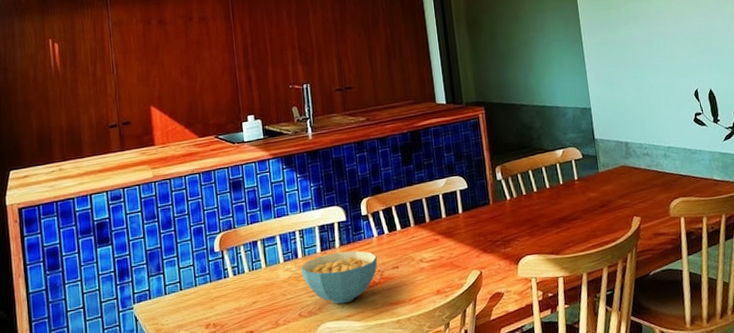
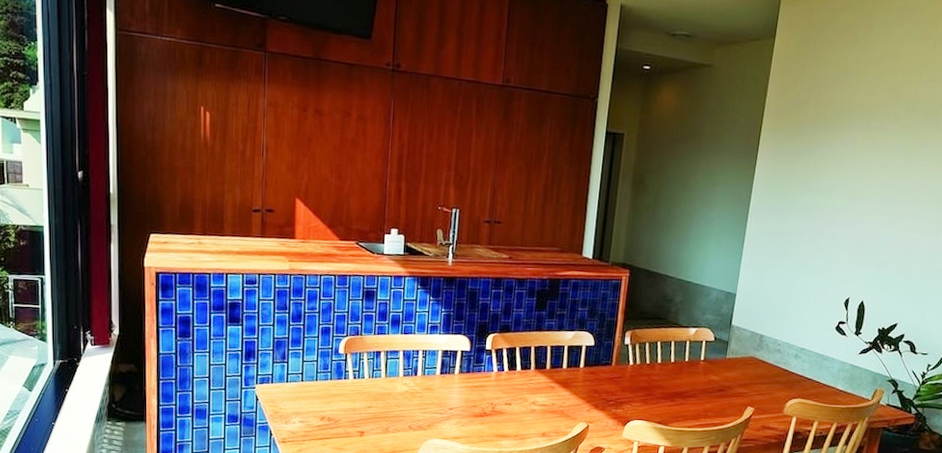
cereal bowl: present [301,250,378,304] -> none [418,378,492,426]

